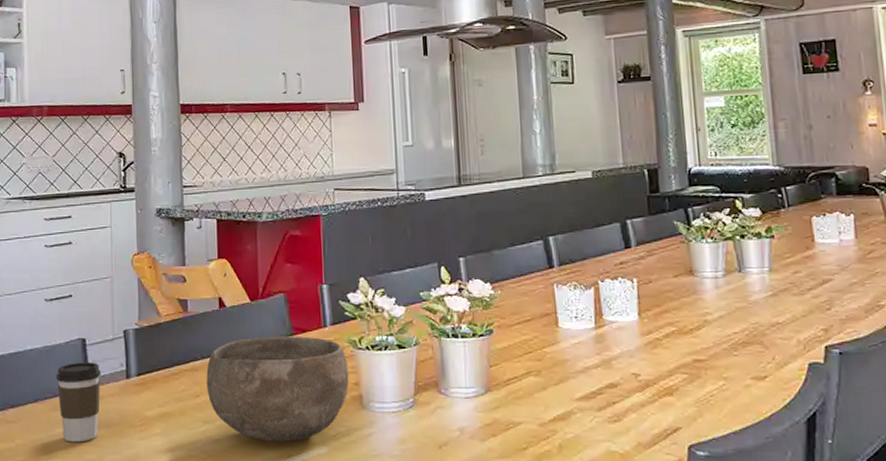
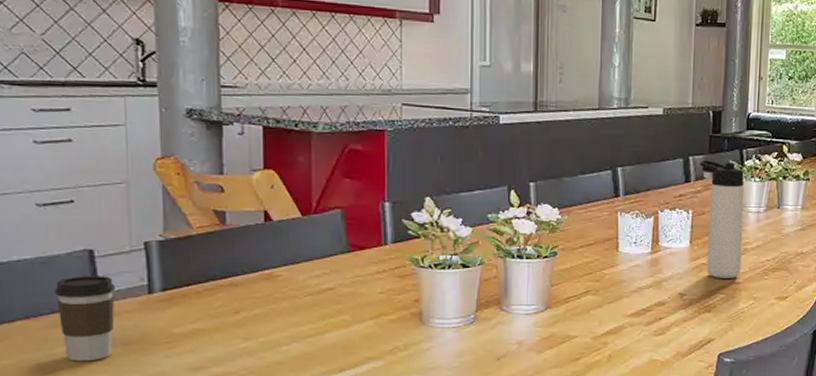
bowl: present [206,336,349,442] -> none [248,252,409,357]
thermos bottle: none [639,223,704,355] -> present [700,160,744,278]

